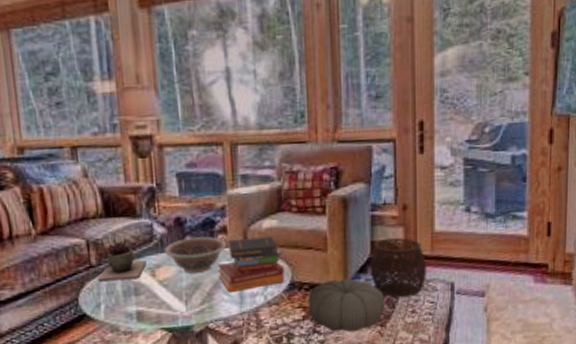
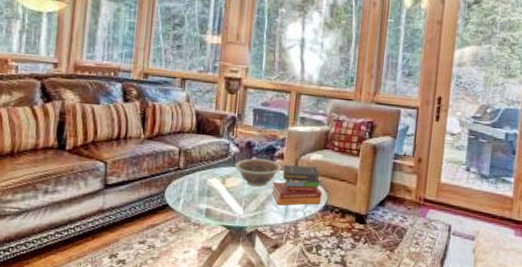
succulent plant: present [98,241,147,282] -> none [183,153,220,184]
pouf: present [307,279,385,332] -> none [335,208,396,252]
woven basket: present [370,237,427,298] -> none [387,182,432,231]

